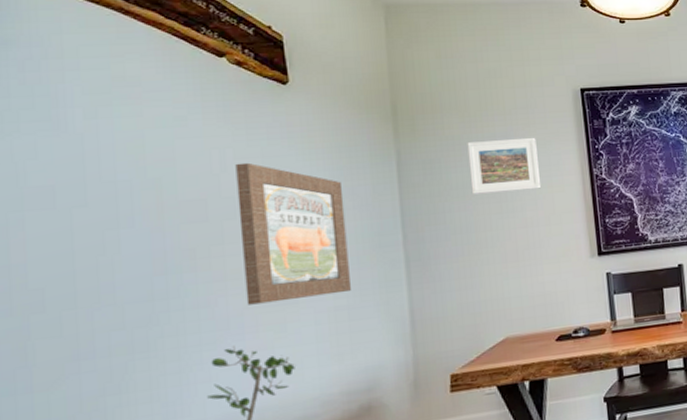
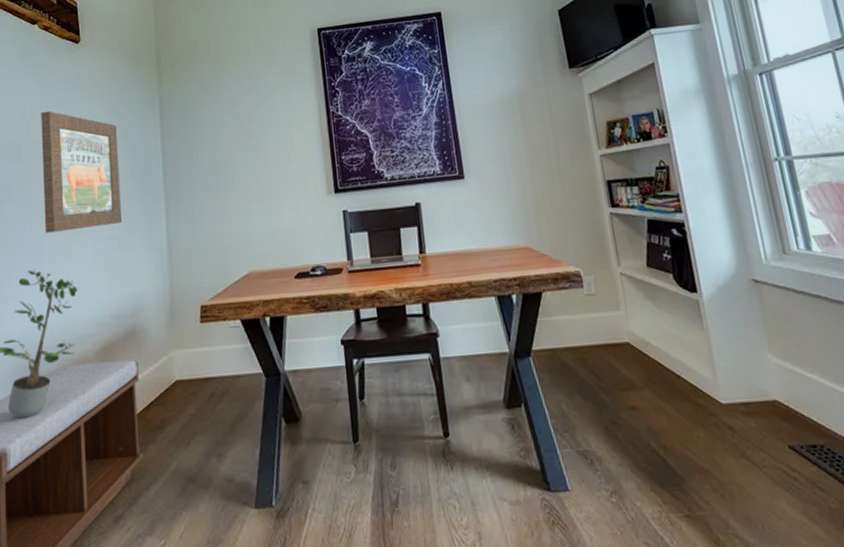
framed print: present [467,137,542,194] -> none [217,77,282,134]

